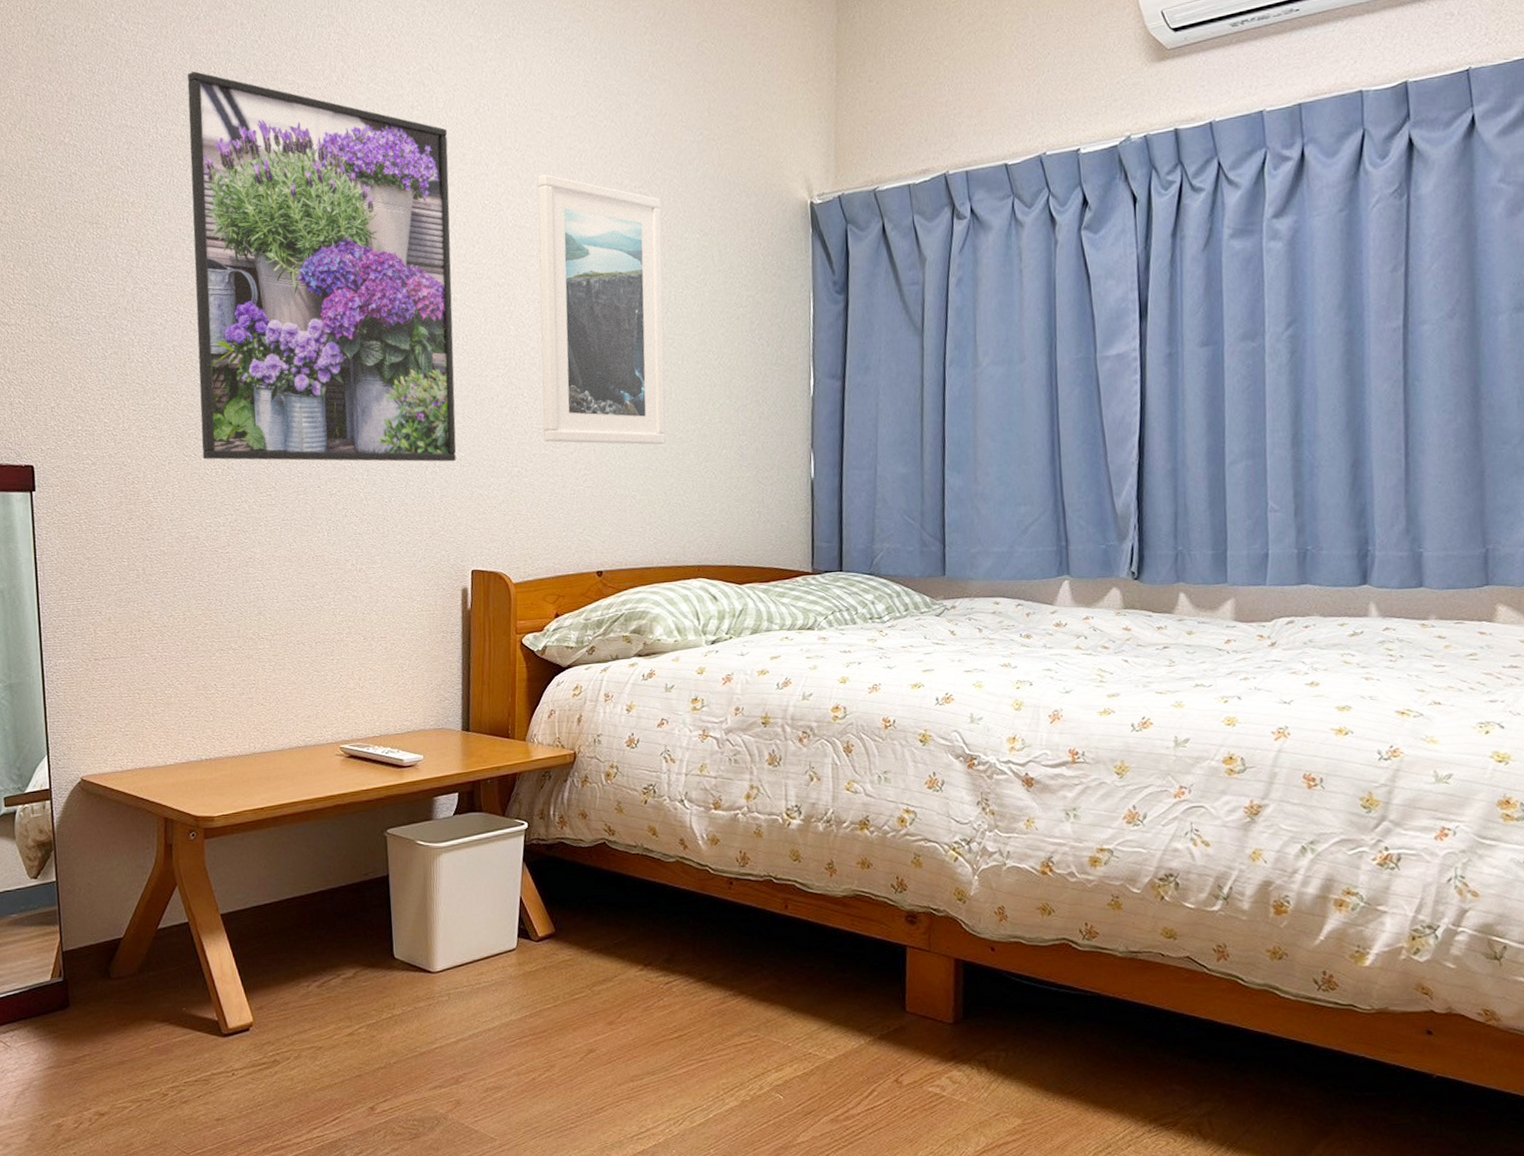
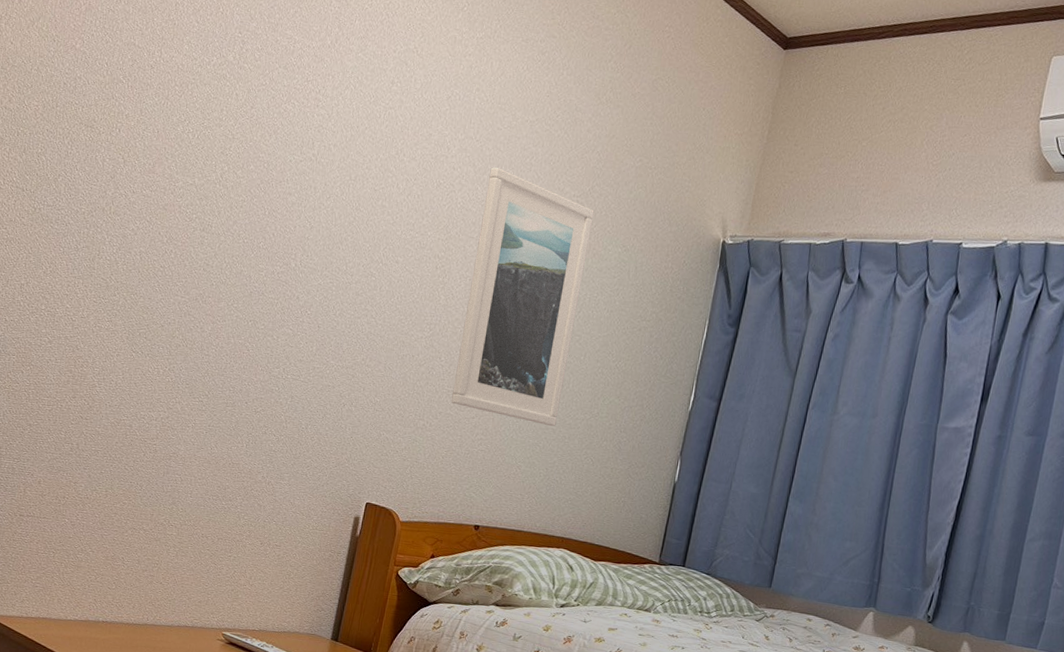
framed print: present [187,71,457,462] -> none [148,8,420,405]

